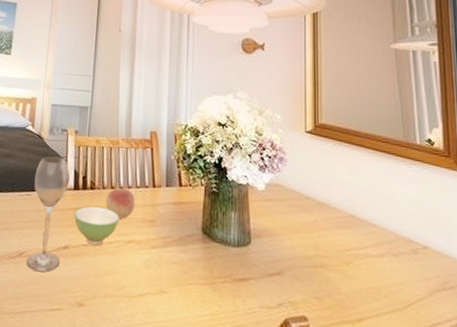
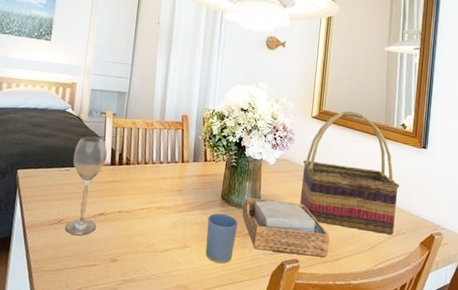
bowl: present [73,205,120,246] -> none [110,178,152,212]
fruit: present [105,187,135,219] -> none [139,163,166,189]
mug: none [187,250,224,317] -> present [205,213,238,264]
napkin holder: none [229,231,347,316] -> present [242,197,330,258]
woven basket: none [301,124,436,289] -> present [300,111,400,235]

